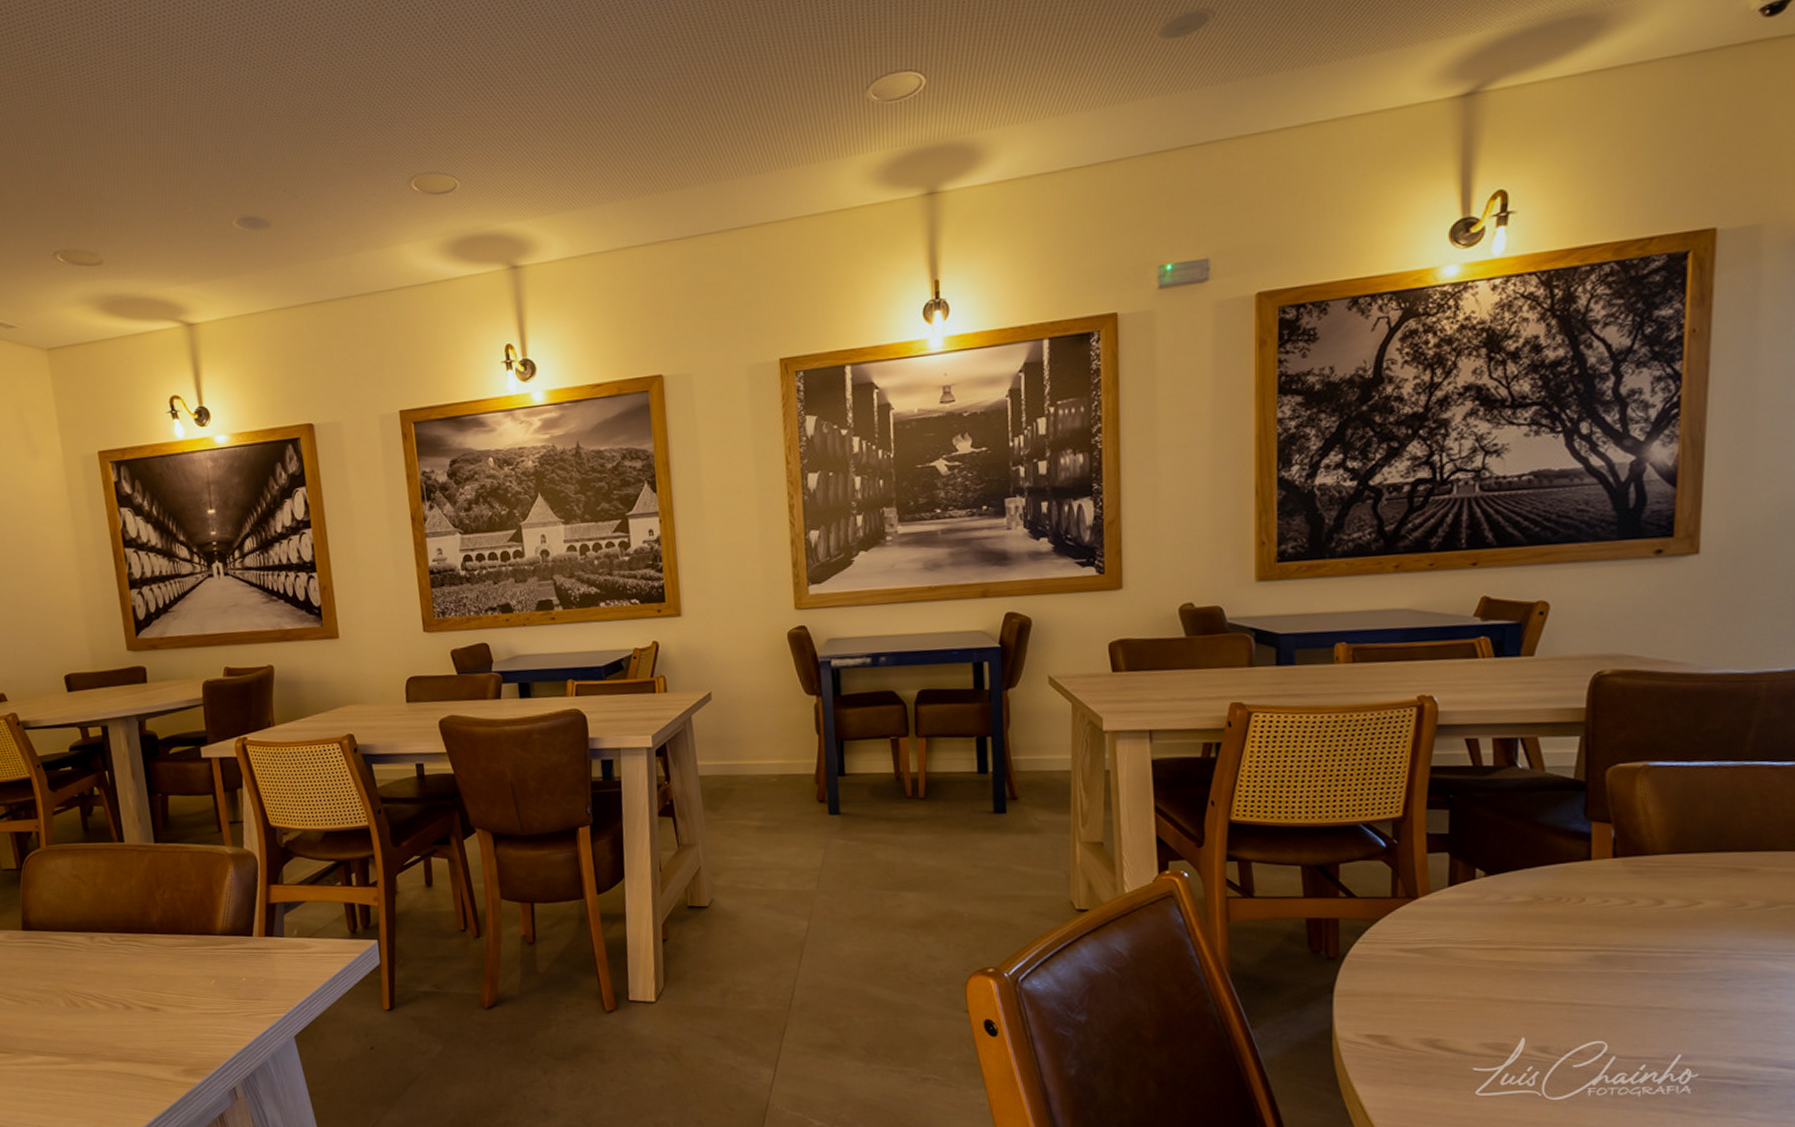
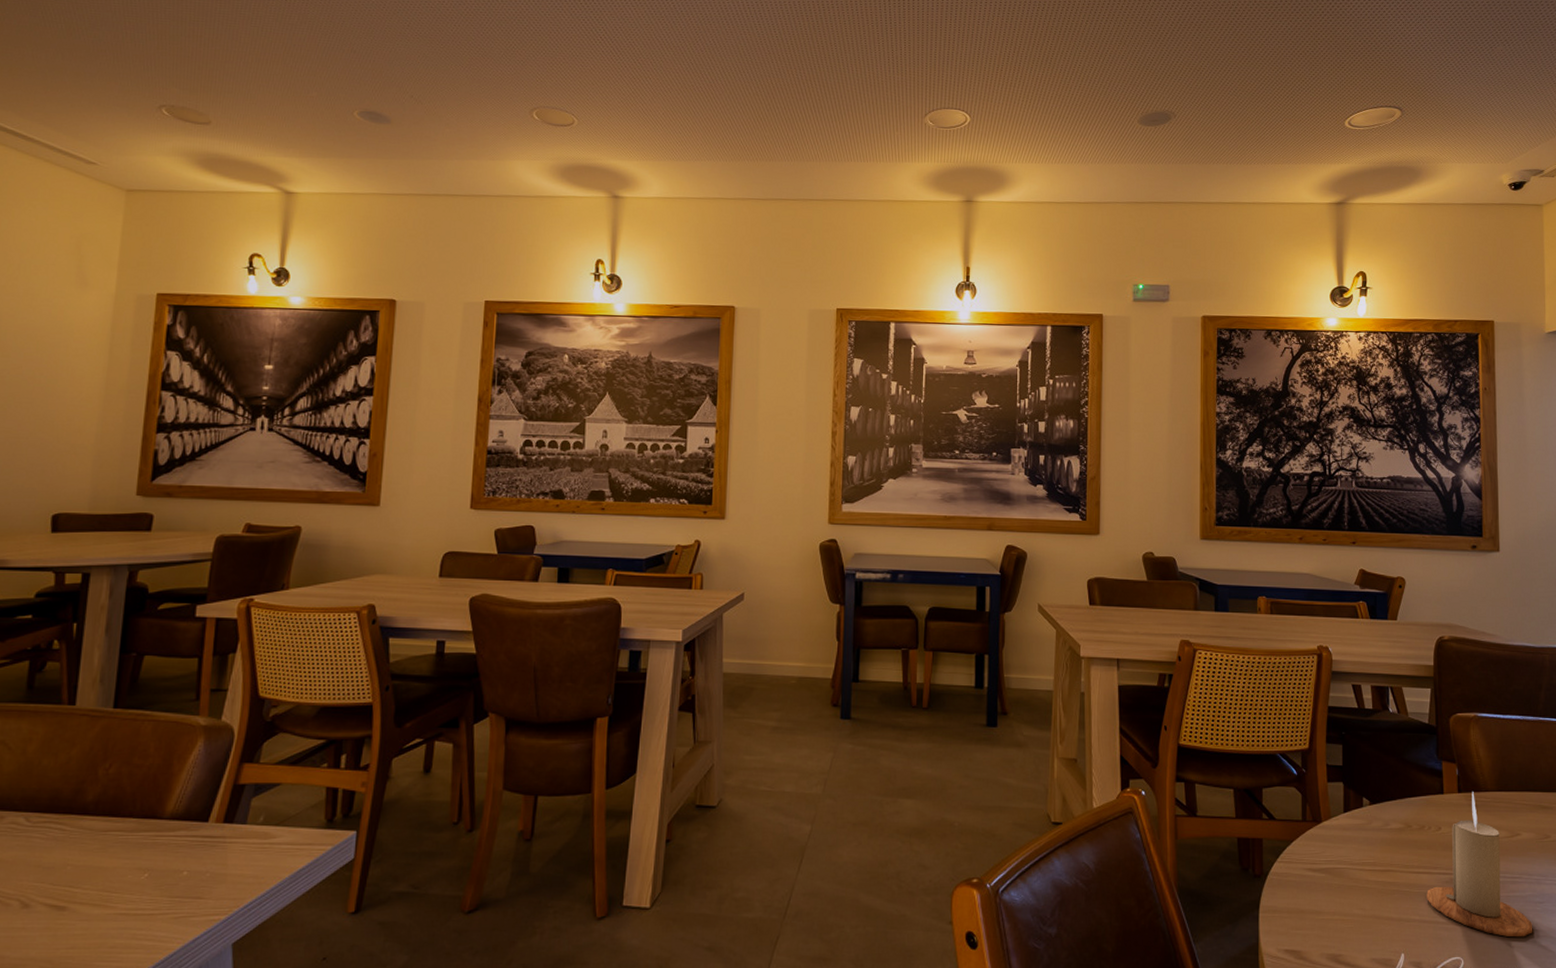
candle: none [1560,856,1711,1019] -> present [1426,792,1533,938]

